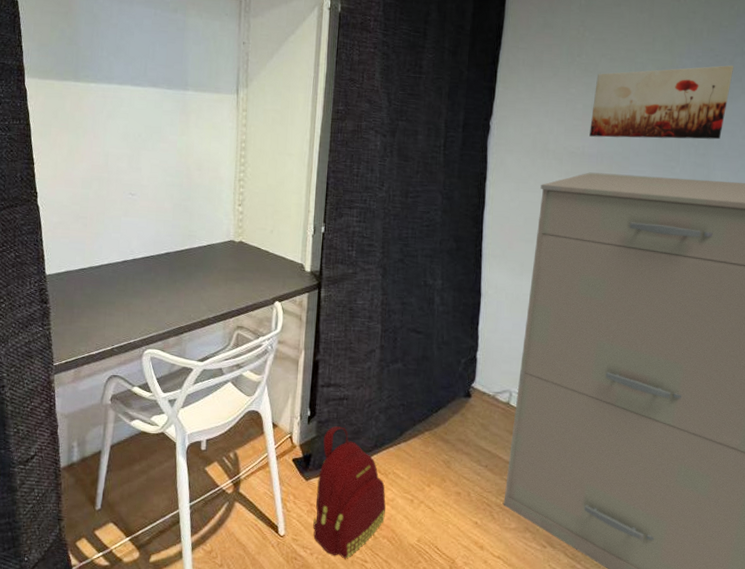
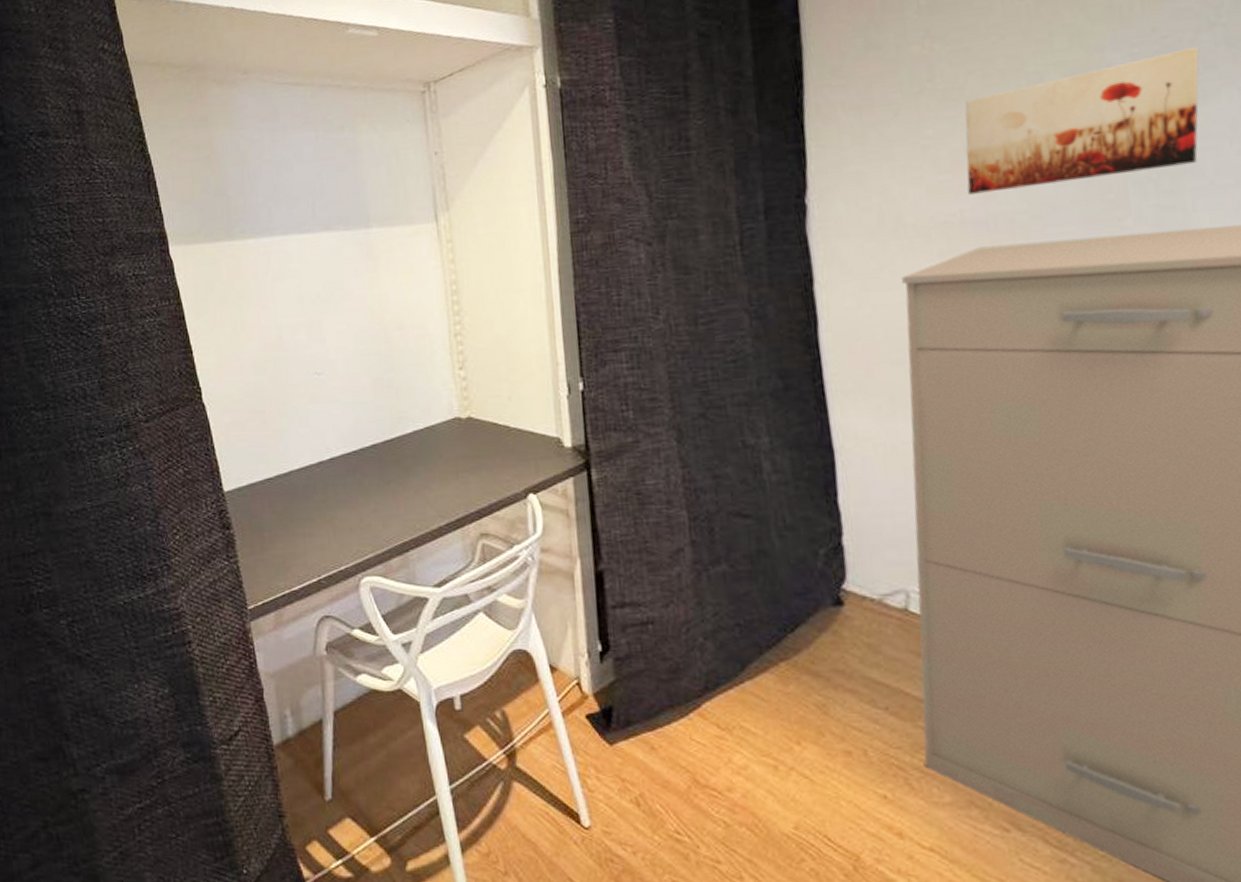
backpack: present [313,426,386,559] -> none [626,663,738,859]

